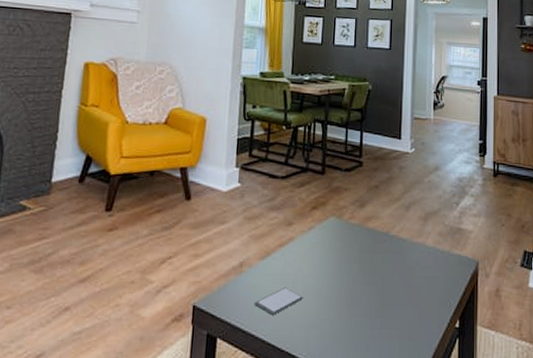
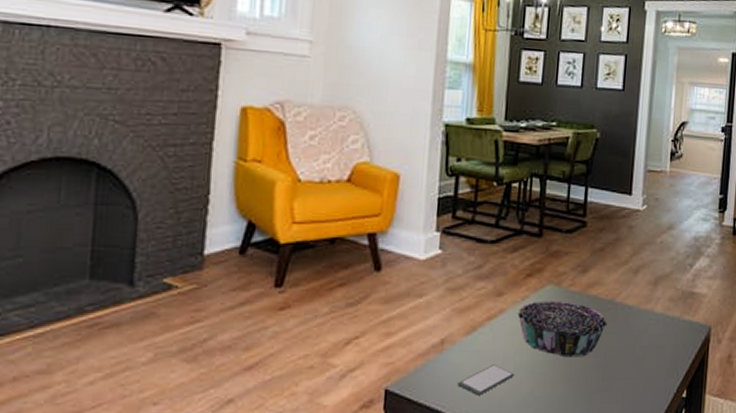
decorative bowl: none [305,231,384,284] -> present [517,300,607,358]

